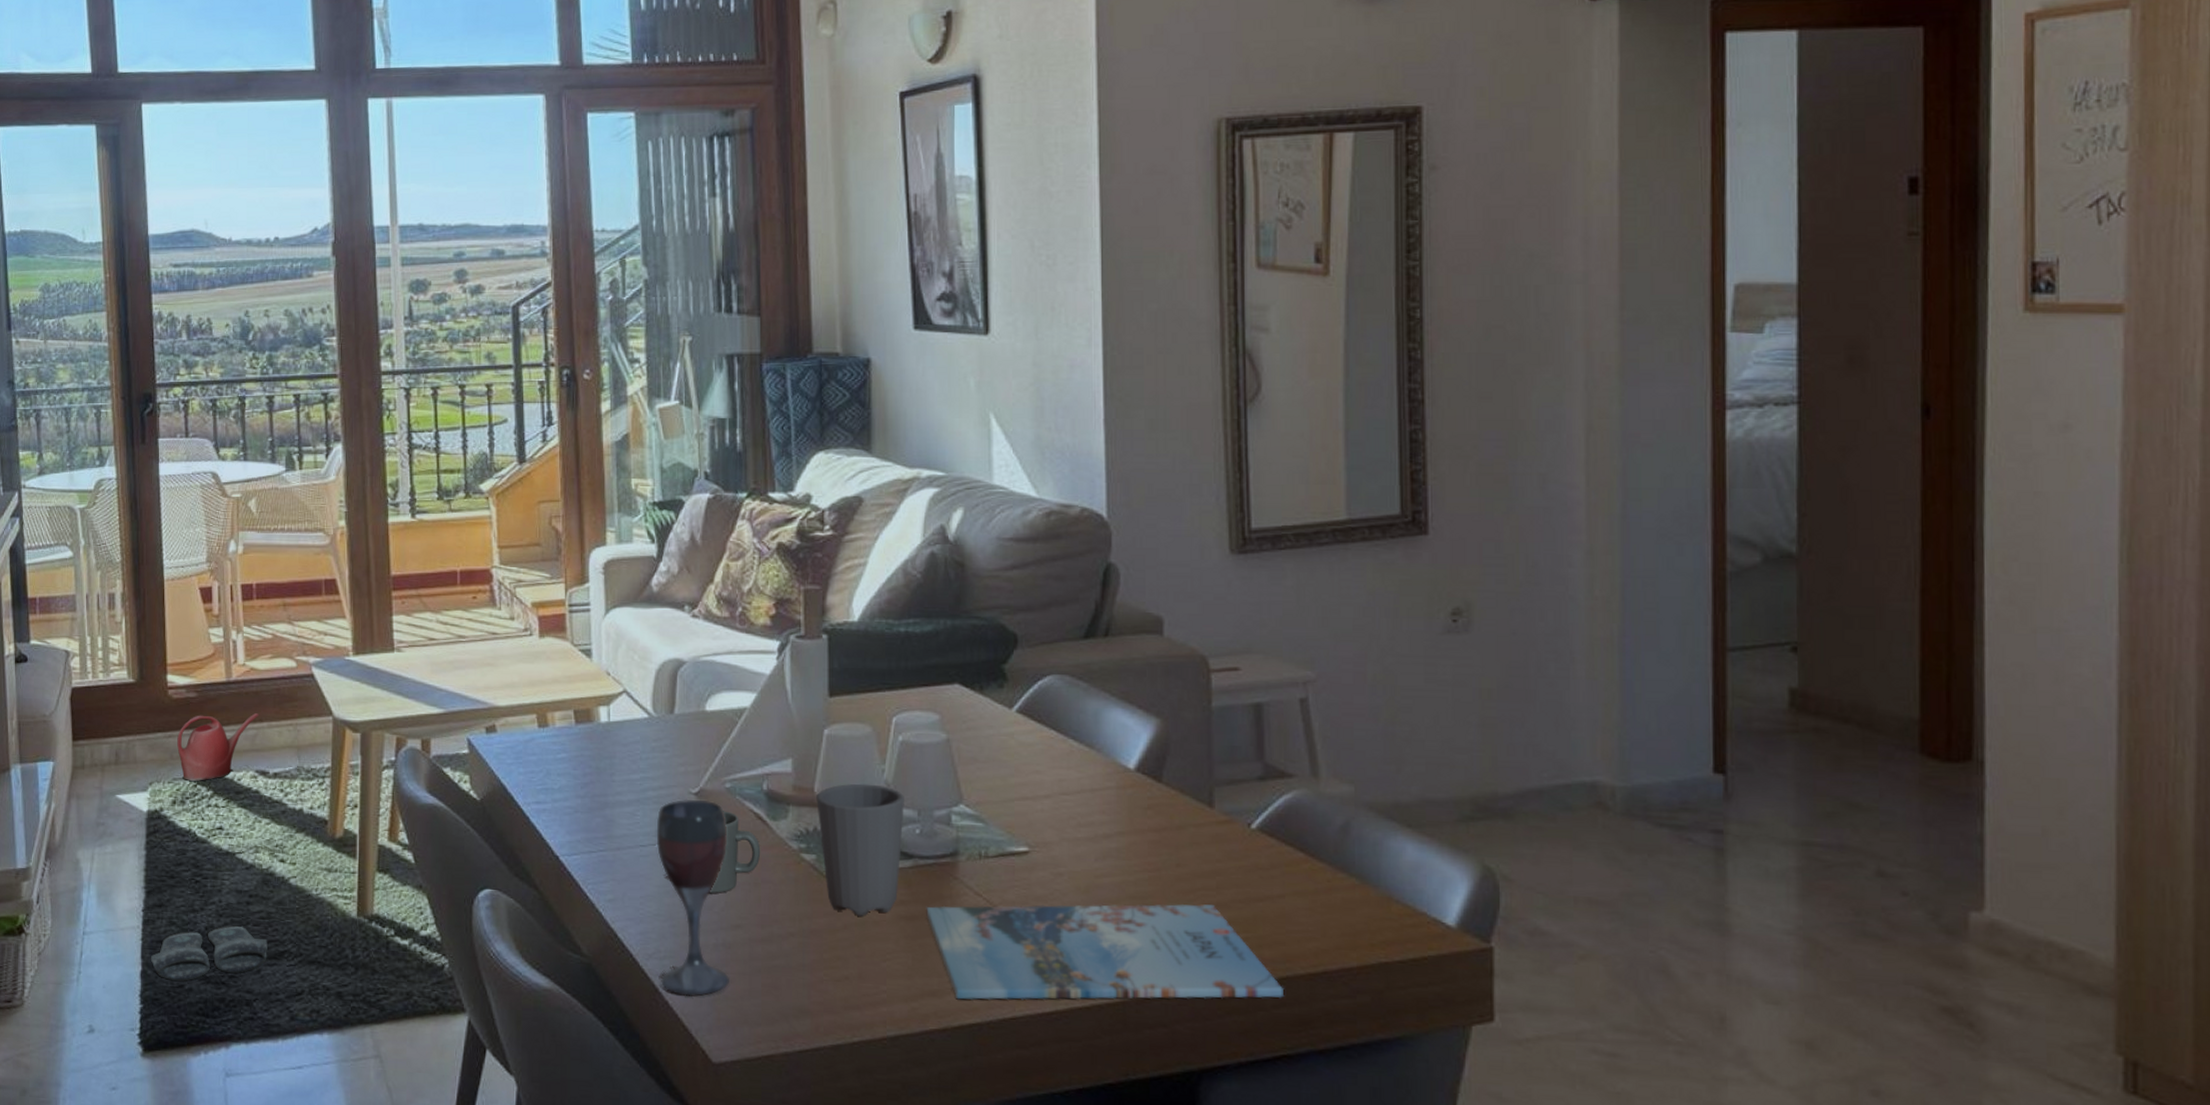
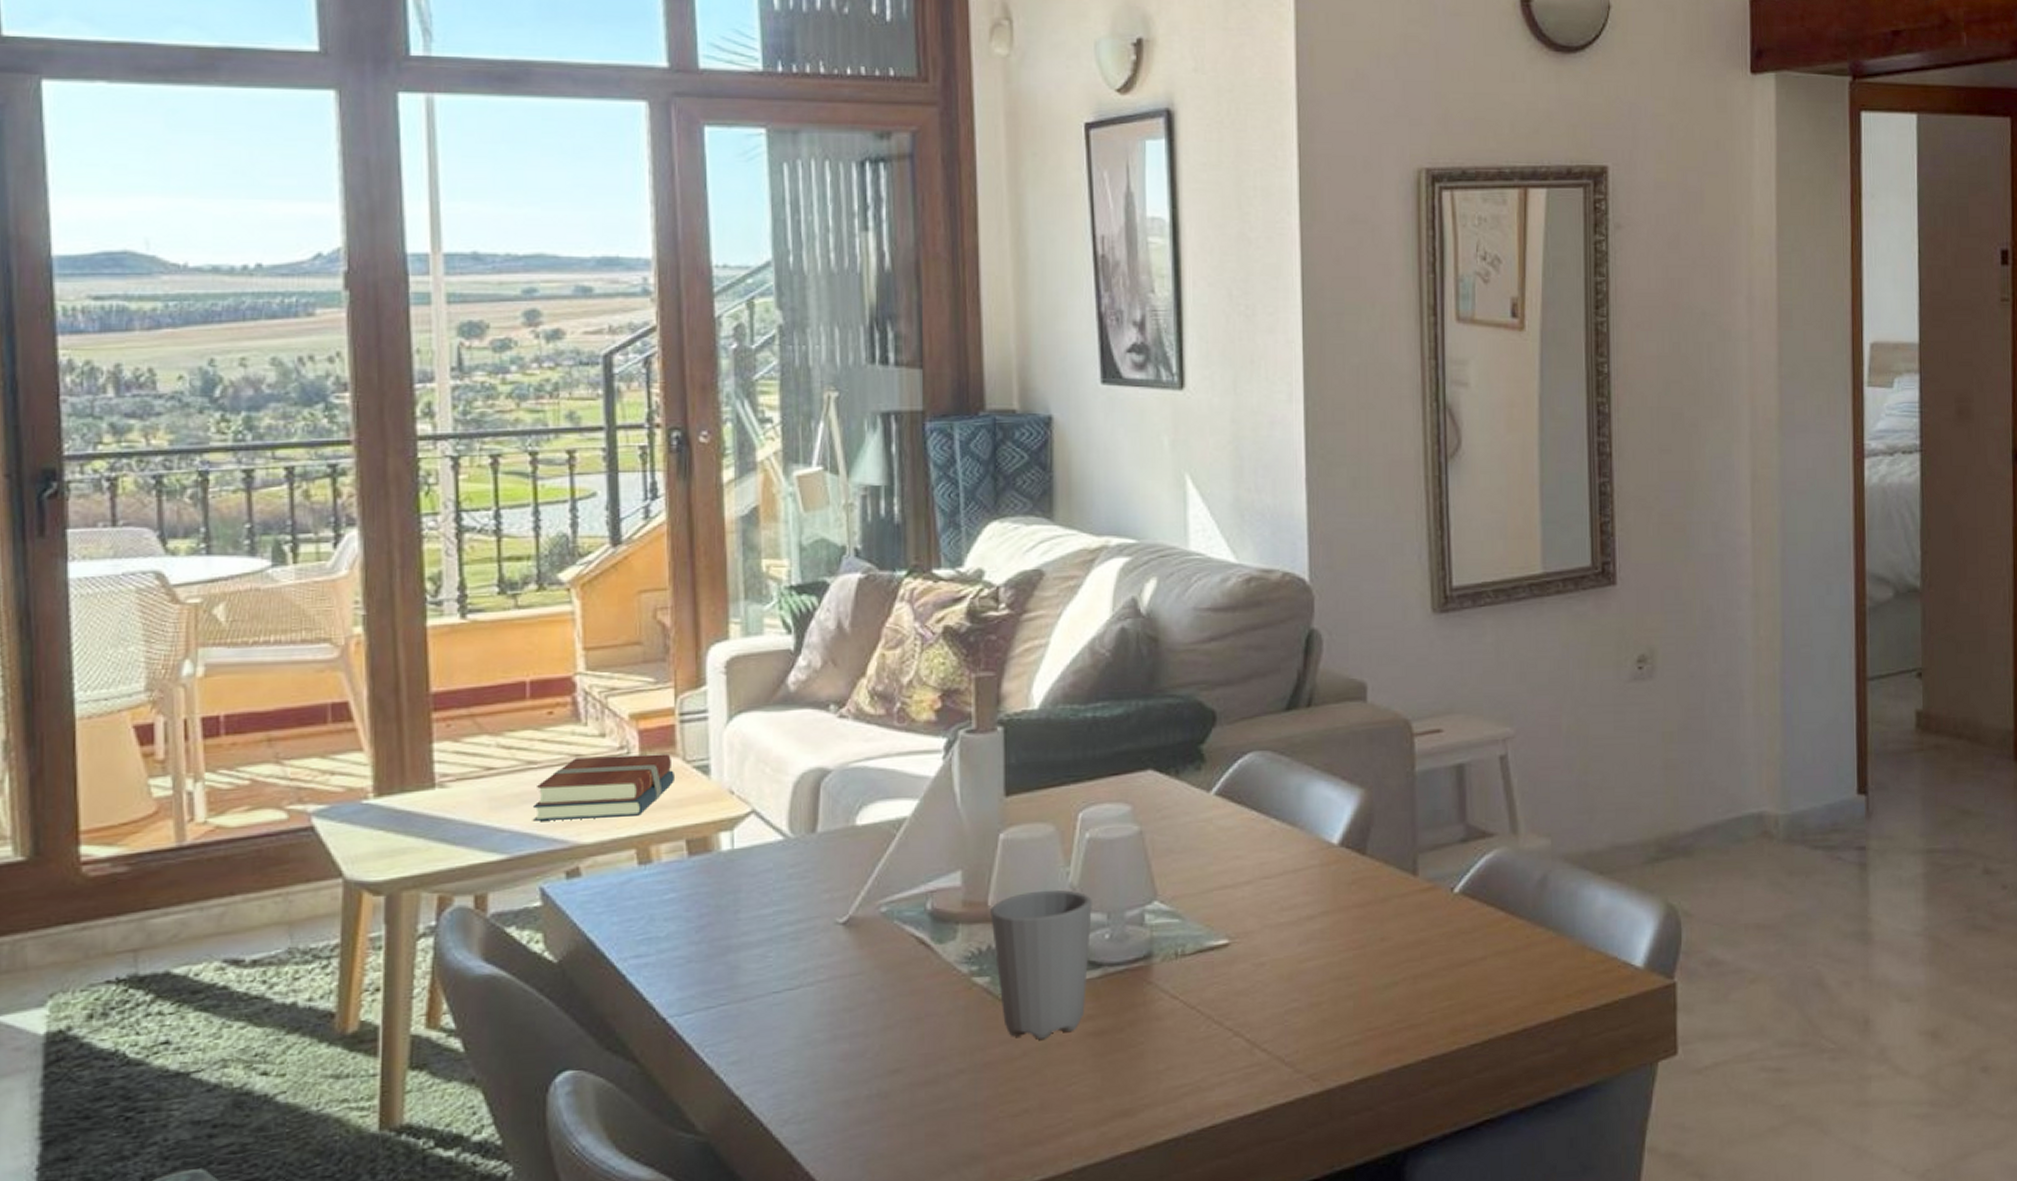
watering can: present [177,713,260,782] -> none [96,885,230,986]
books: none [463,635,566,687] -> present [534,753,676,821]
cup: present [656,799,730,996] -> none [793,929,887,1162]
mug: present [709,811,761,894] -> none [860,939,924,1038]
magazine: present [926,904,1285,1000] -> none [1117,976,1487,1116]

